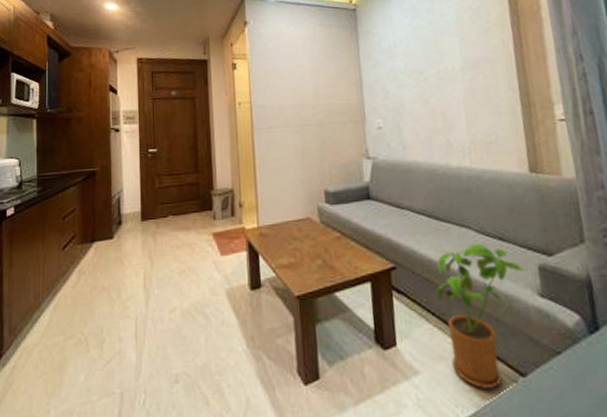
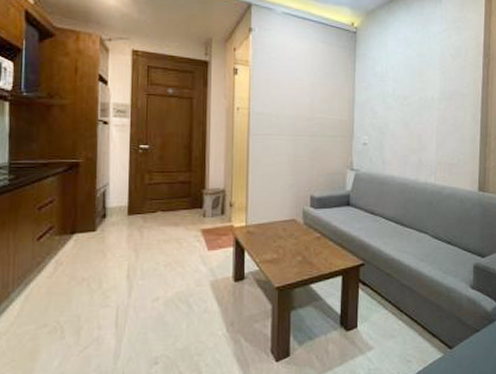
house plant: present [436,243,525,389] -> none [394,246,464,359]

